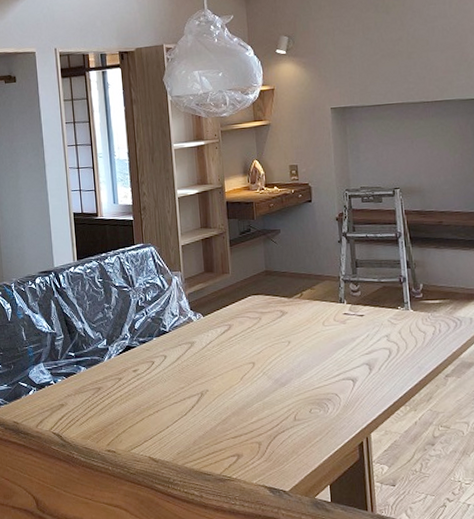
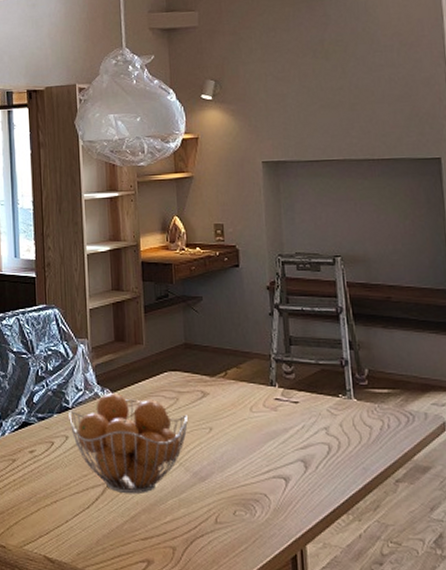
fruit basket: none [166,316,270,401] -> present [69,392,188,494]

